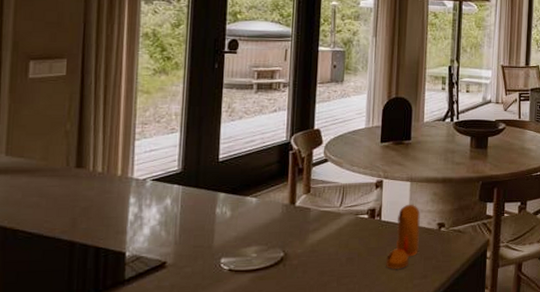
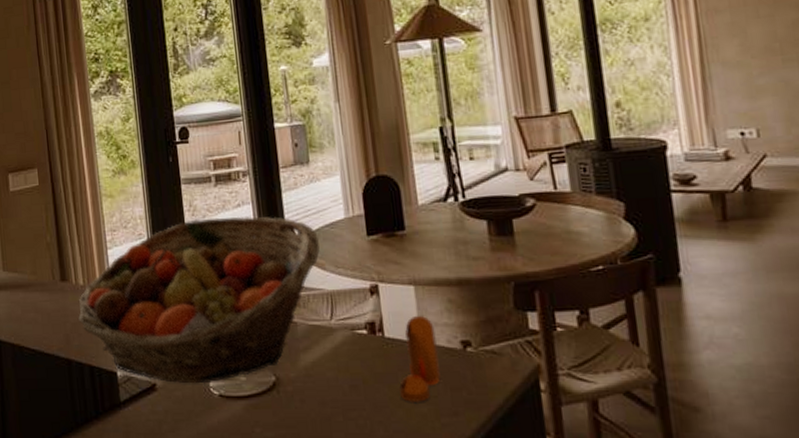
fruit basket: none [90,119,342,261] -> present [78,216,320,384]

